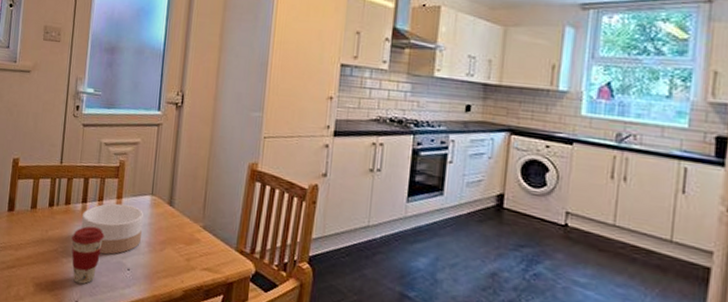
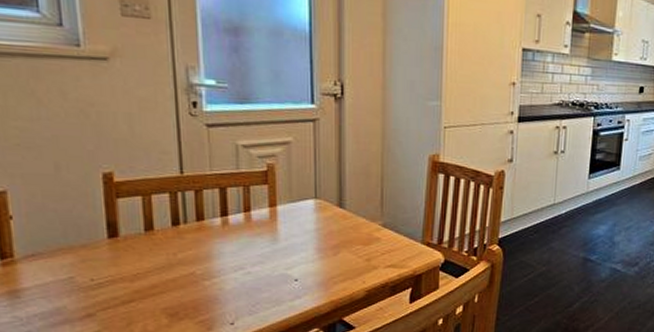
coffee cup: present [71,226,105,284] -> none [211,241,259,305]
bowl: present [81,203,144,255] -> none [224,212,309,269]

